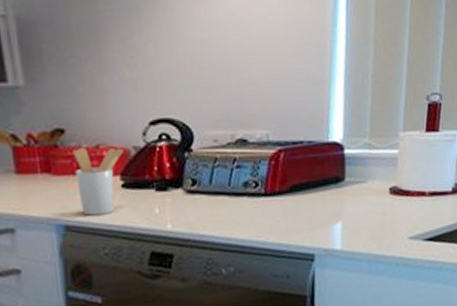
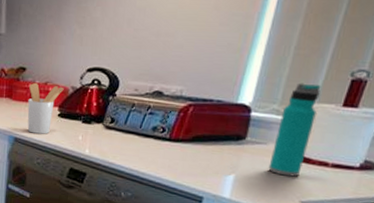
water bottle: none [372,112,405,214] -> present [268,83,321,177]

